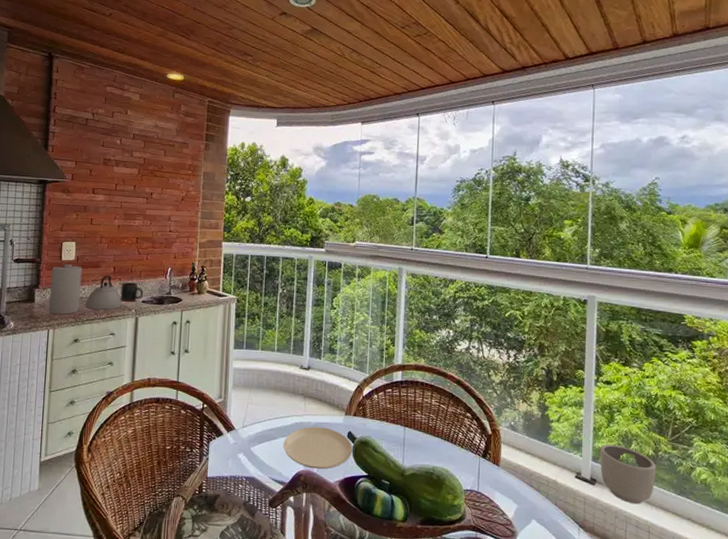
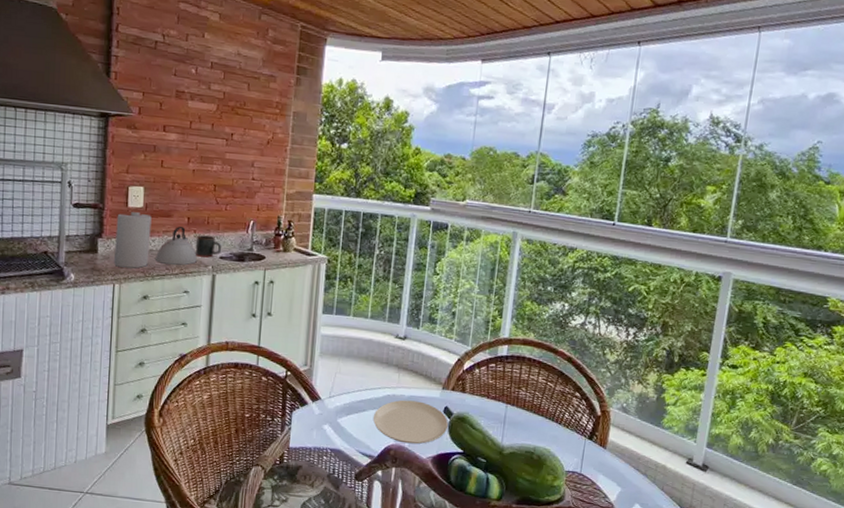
planter: present [599,444,656,505] -> none [714,430,775,493]

